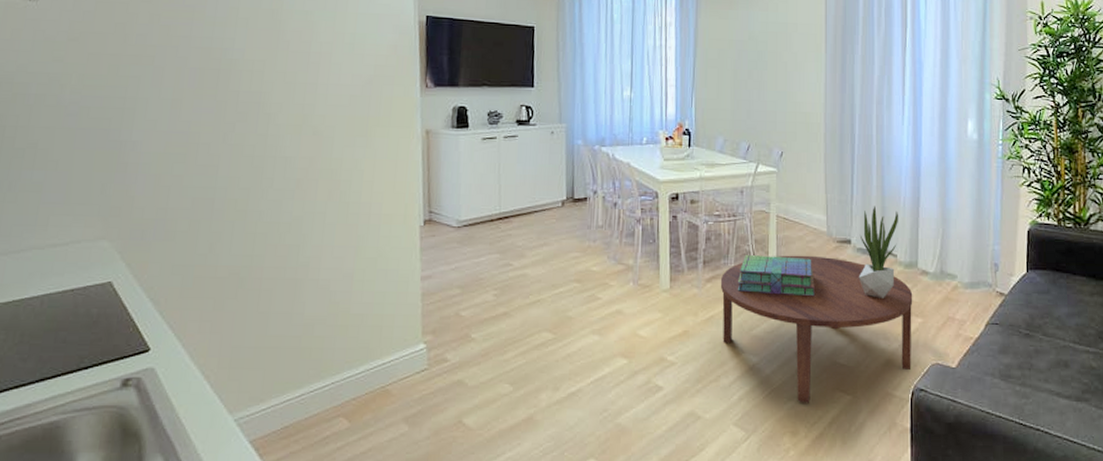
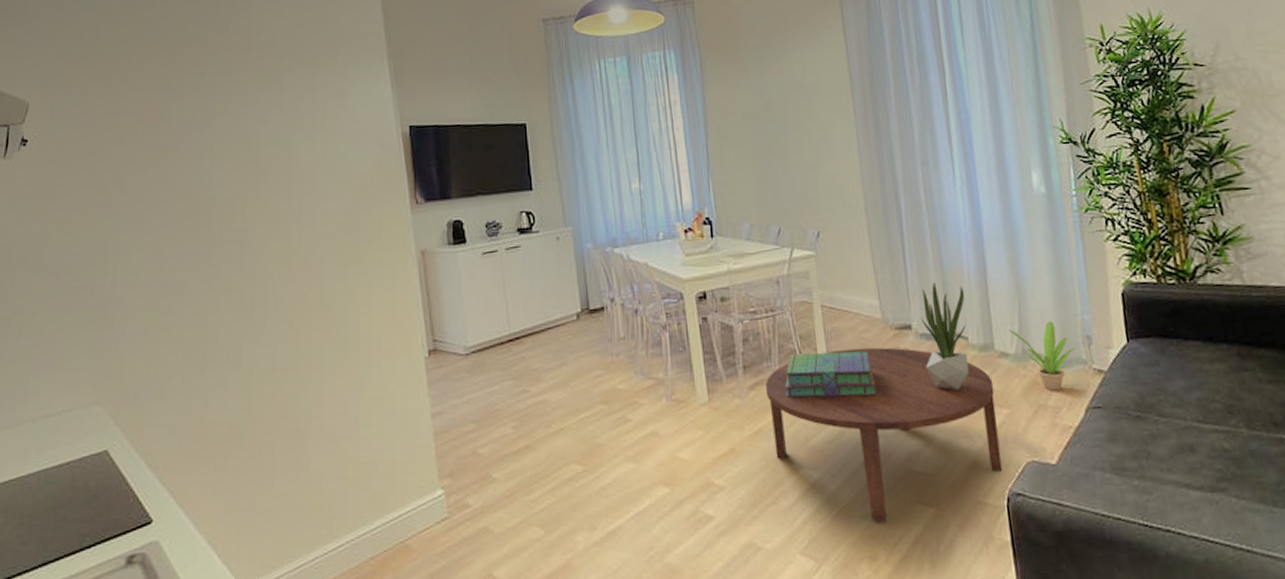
potted plant: none [931,247,985,307] -> present [1008,320,1077,391]

